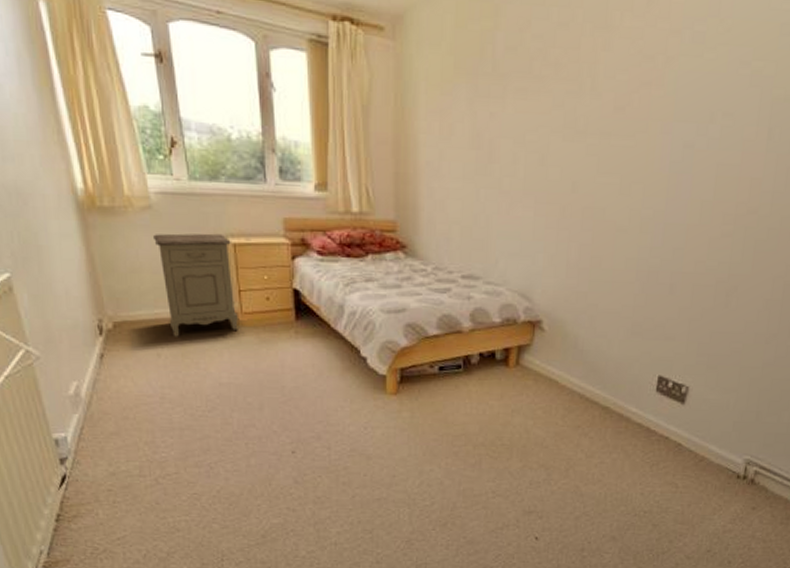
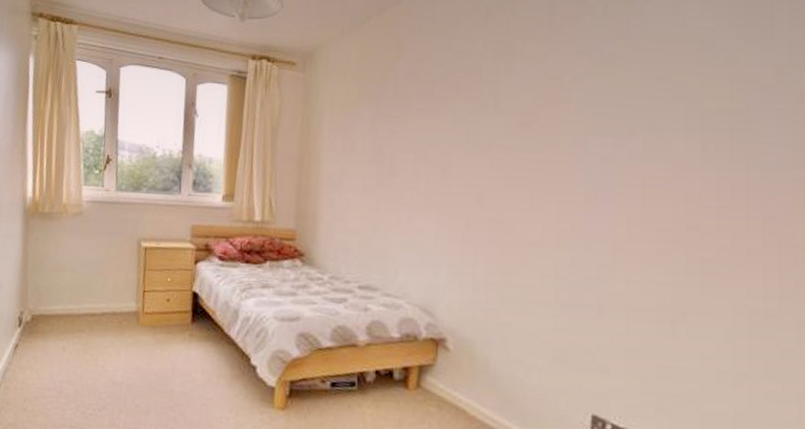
nightstand: present [154,233,238,337] -> none [78,236,143,333]

